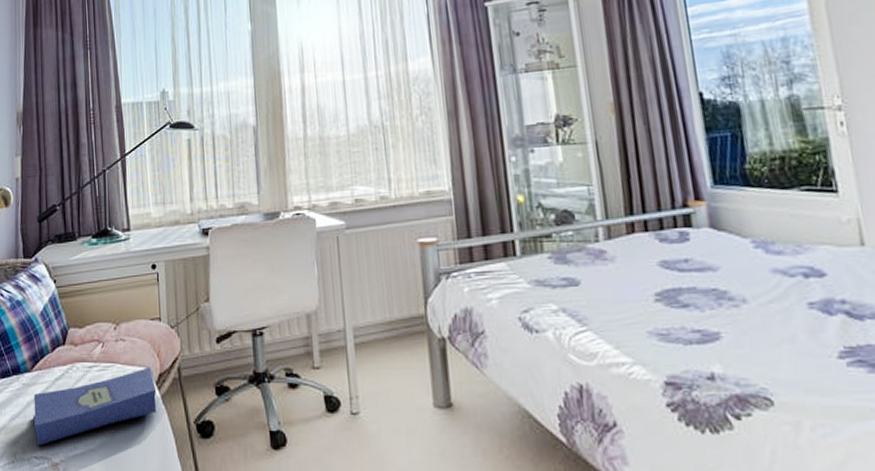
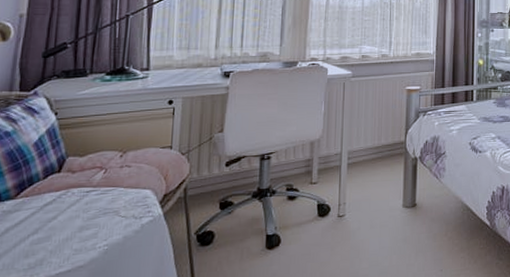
hardcover book: present [33,367,157,446] -> none [11,189,160,269]

